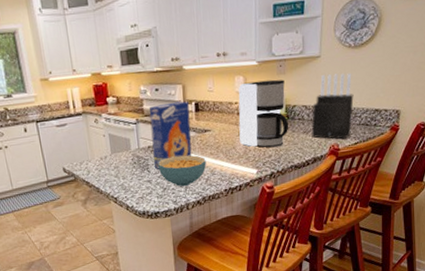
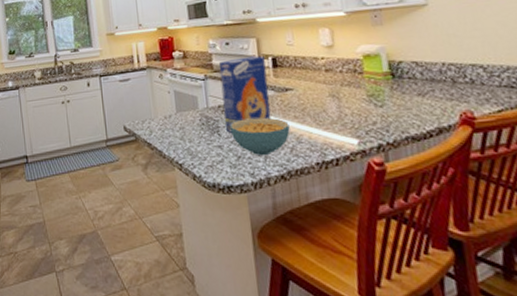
coffee maker: present [238,79,289,148] -> none [324,31,397,113]
knife block: present [311,73,354,140] -> none [426,23,490,105]

